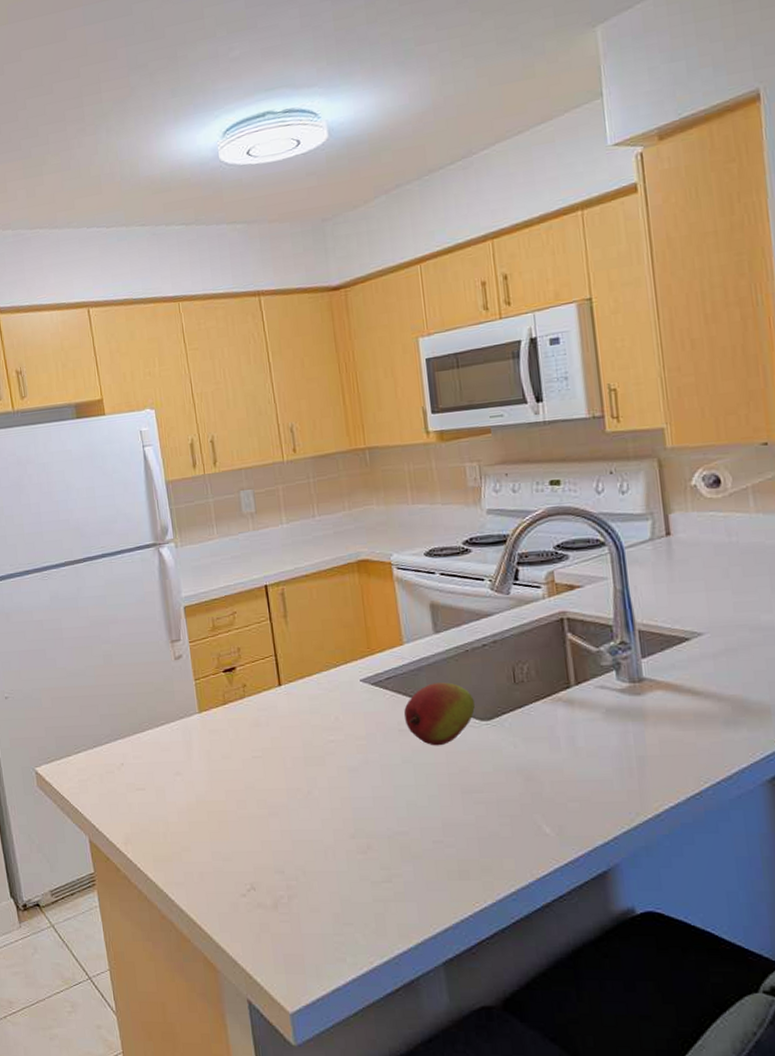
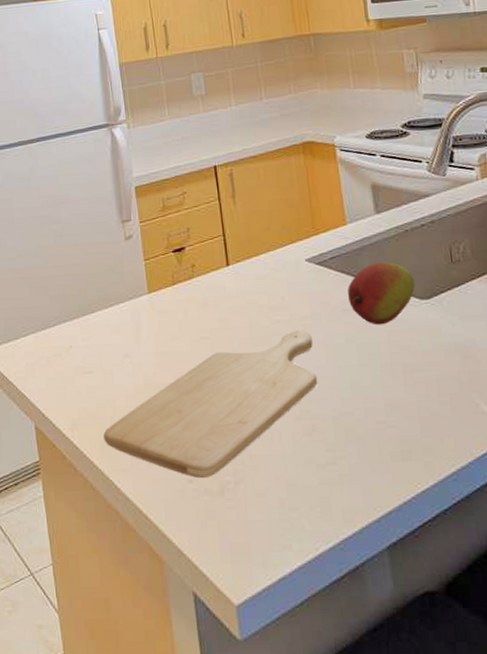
chopping board: none [156,750,373,892] -> present [103,330,318,478]

